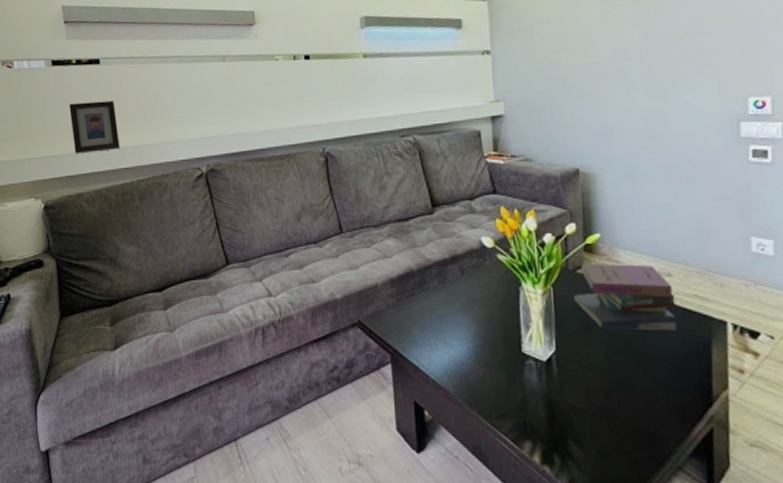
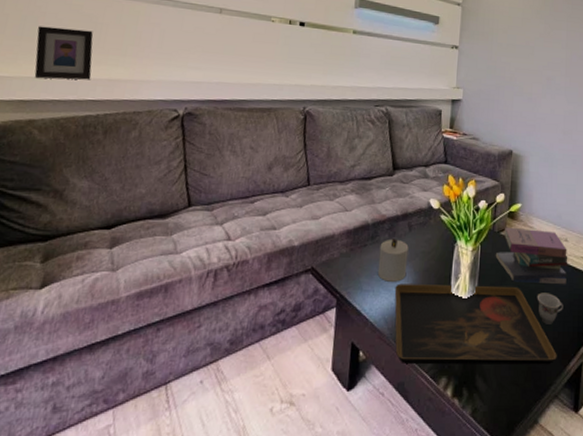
candle: none [430,285,466,334] -> present [377,238,409,282]
decorative tray: none [454,334,675,430] -> present [394,283,557,365]
teacup: none [636,341,676,380] -> present [537,292,563,324]

